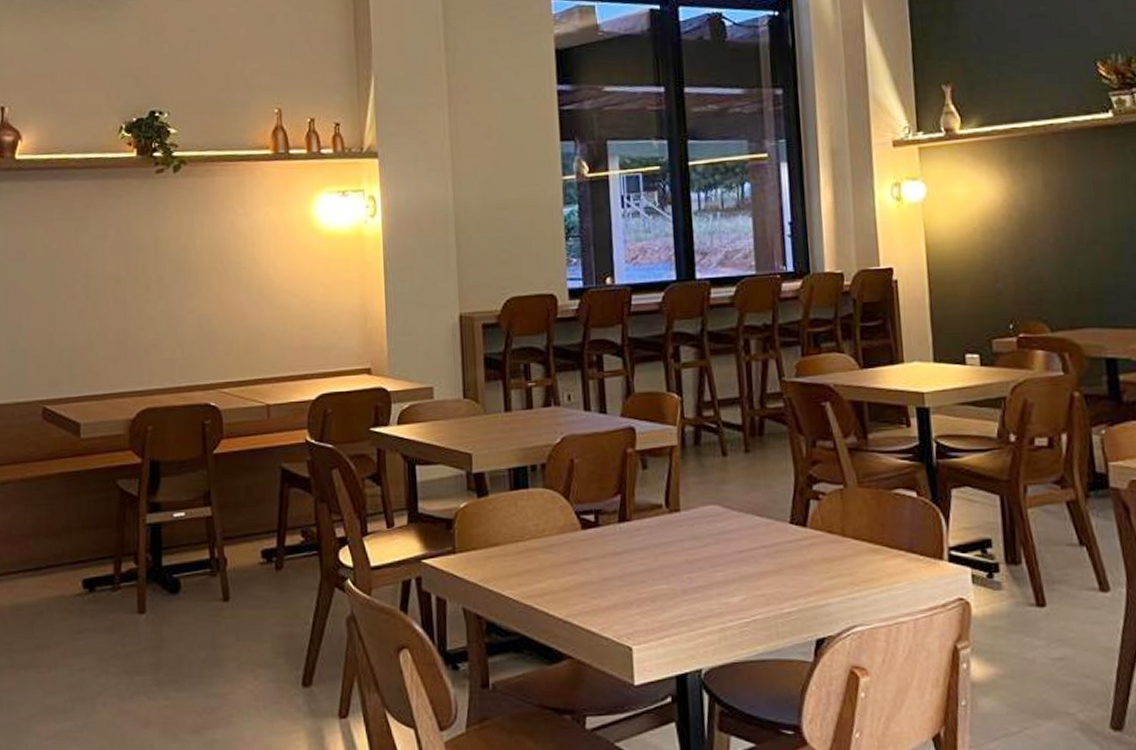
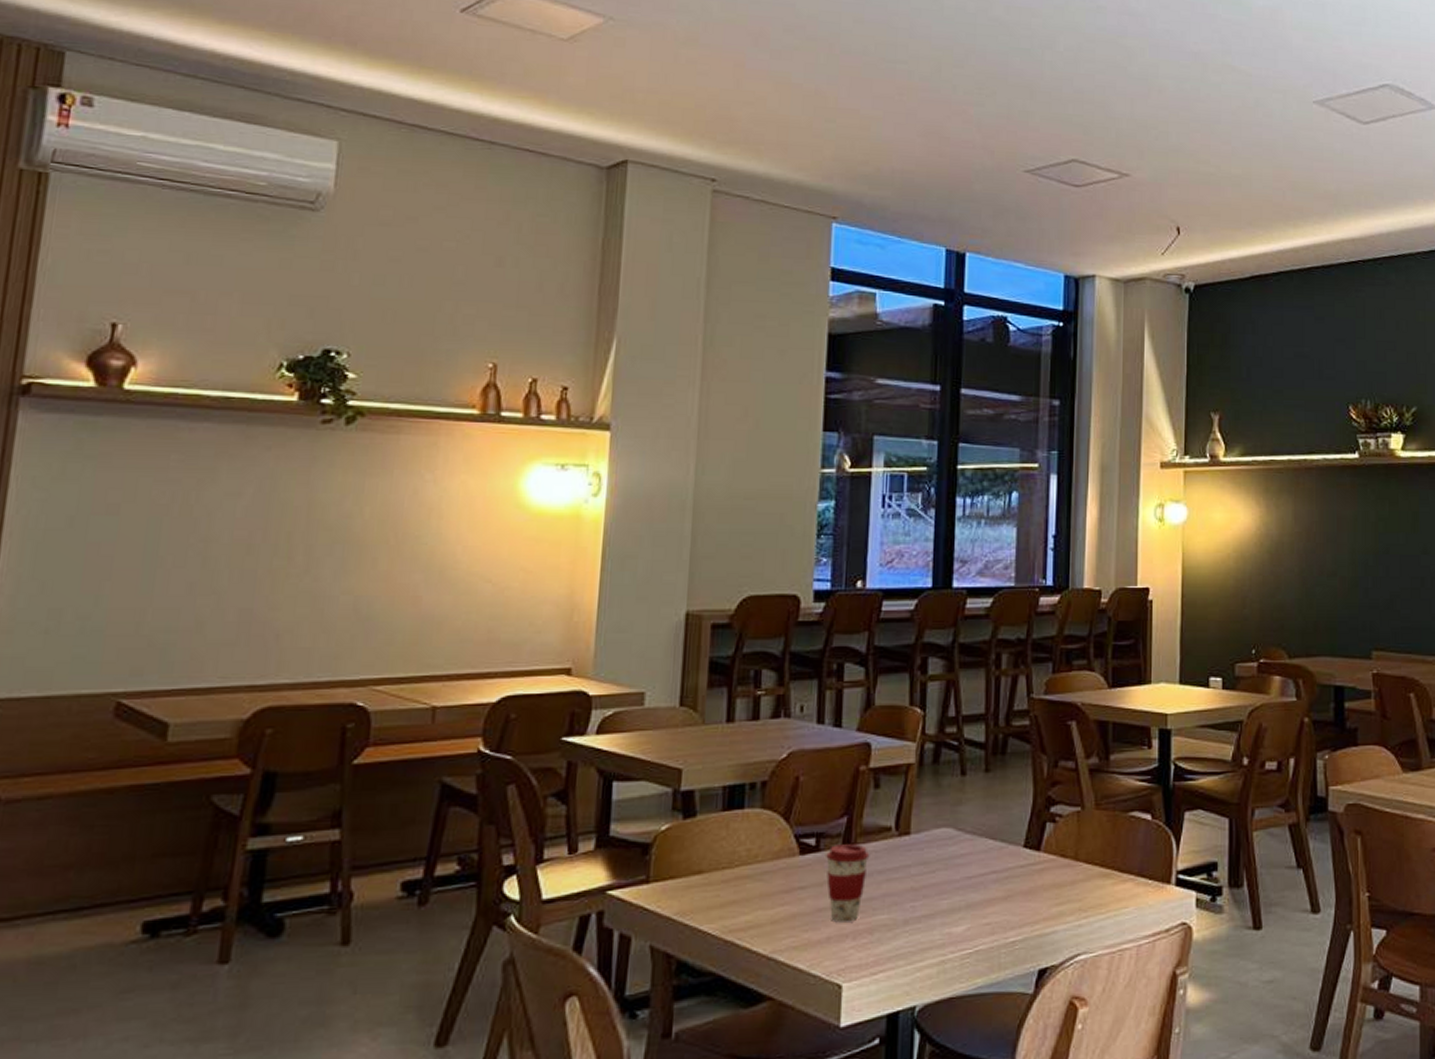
coffee cup: none [605,520,645,591] -> present [826,844,870,923]

